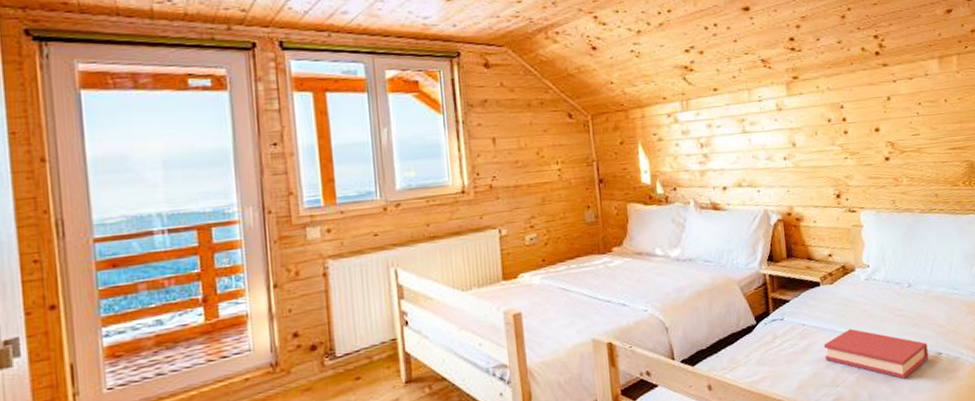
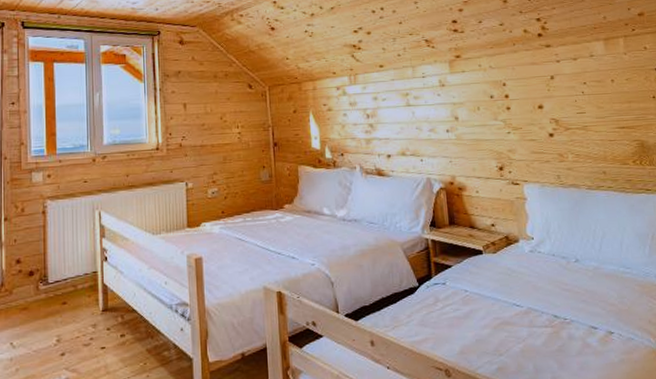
hardback book: present [823,328,929,379] -> none [486,299,599,355]

